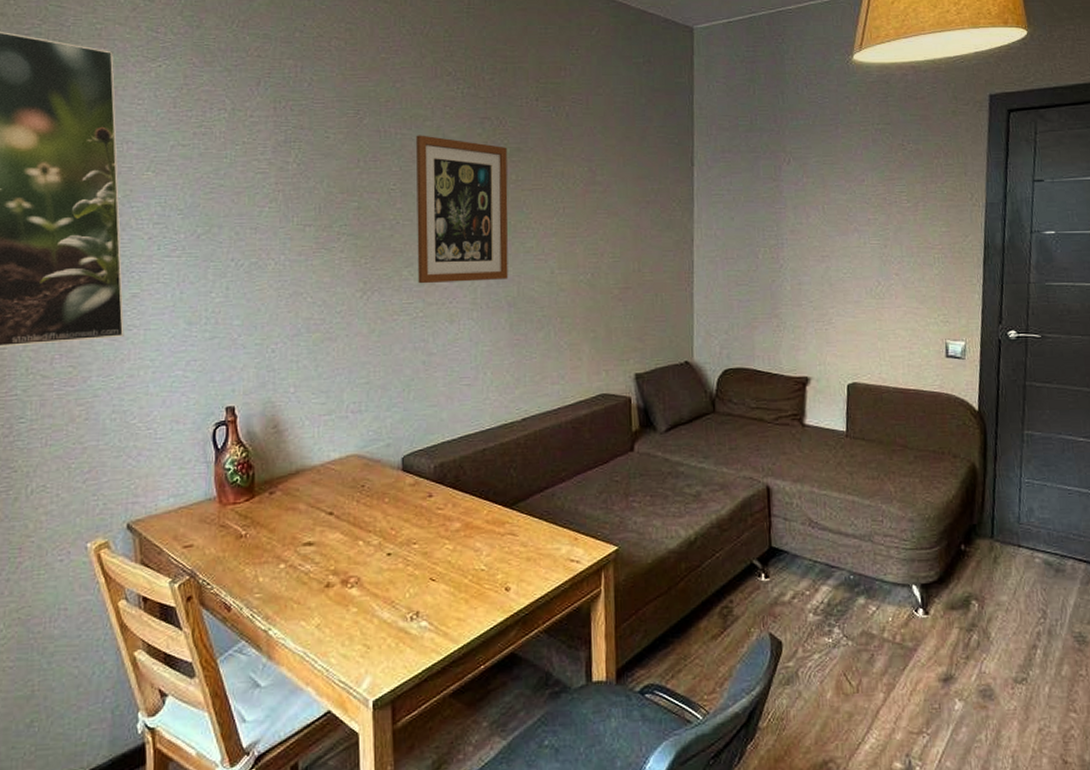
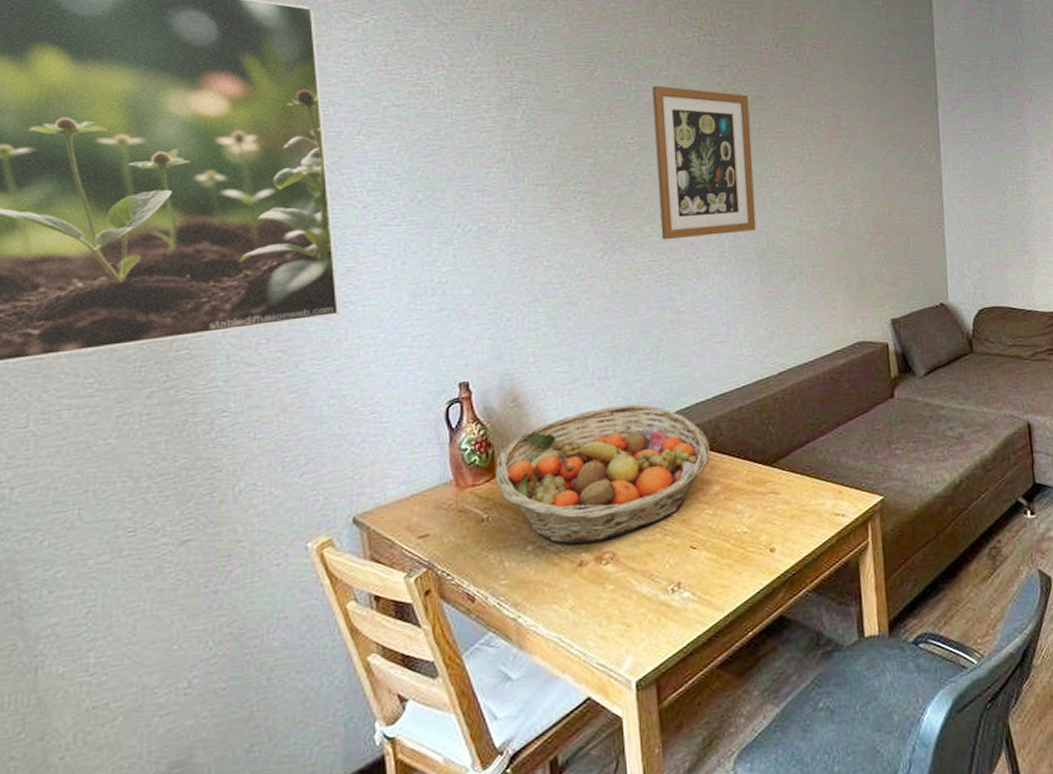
fruit basket: none [254,438,453,567] -> present [495,404,710,545]

